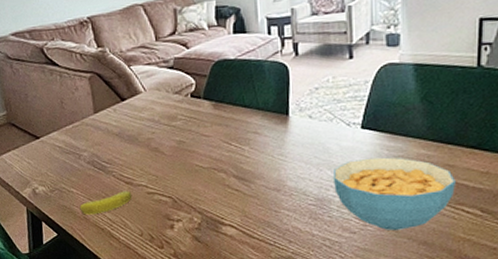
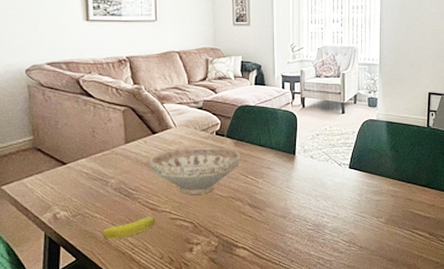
decorative bowl: none [119,110,222,166] -> present [148,147,241,195]
cereal bowl: present [332,157,455,230] -> none [327,191,413,250]

